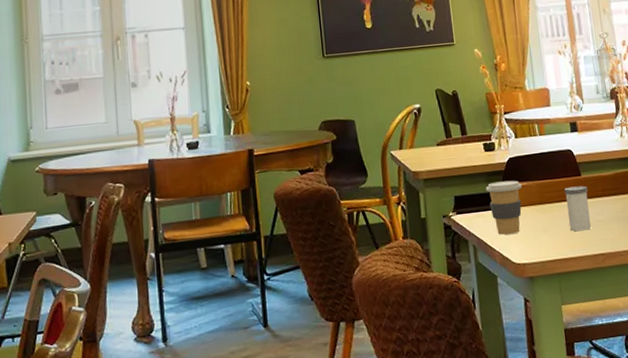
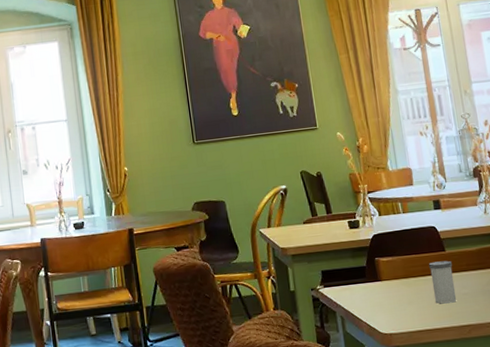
coffee cup: present [485,180,523,235] -> none [351,255,388,307]

